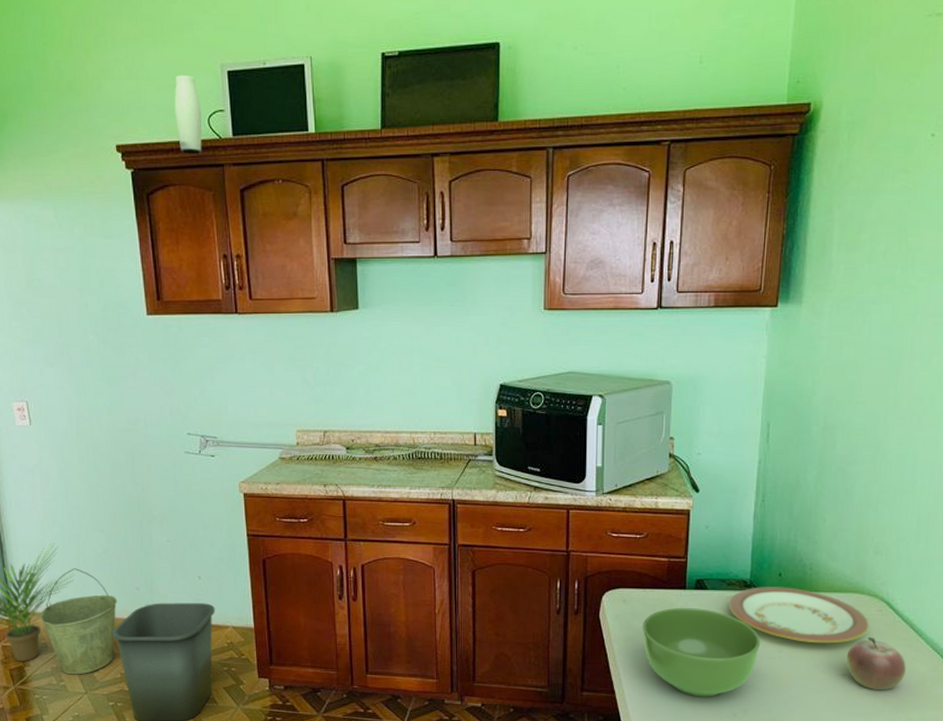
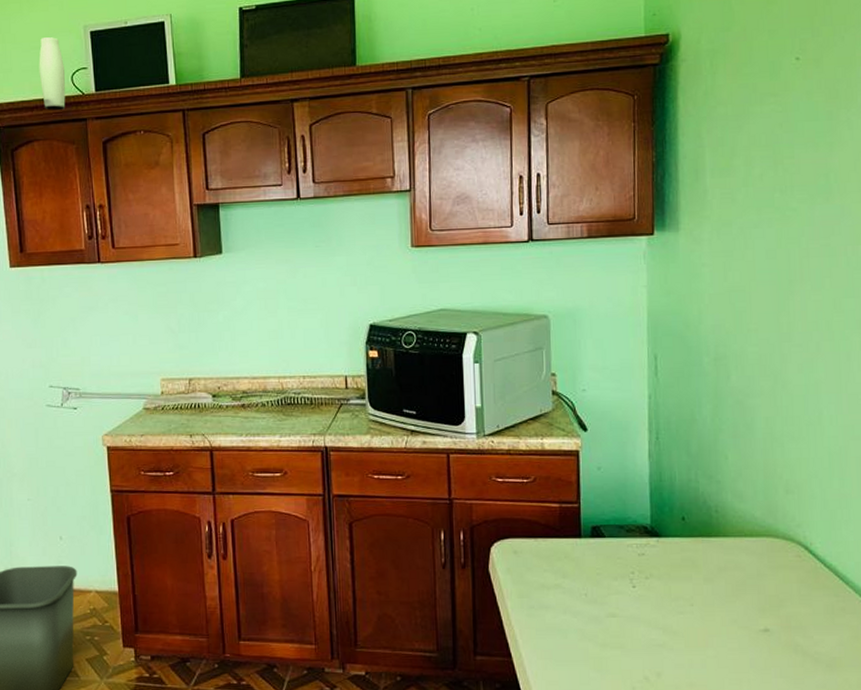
bowl: present [642,607,761,697] -> none [536,557,669,659]
plate: present [729,586,869,644] -> none [630,531,788,595]
fruit: present [846,636,906,691] -> none [766,585,835,648]

